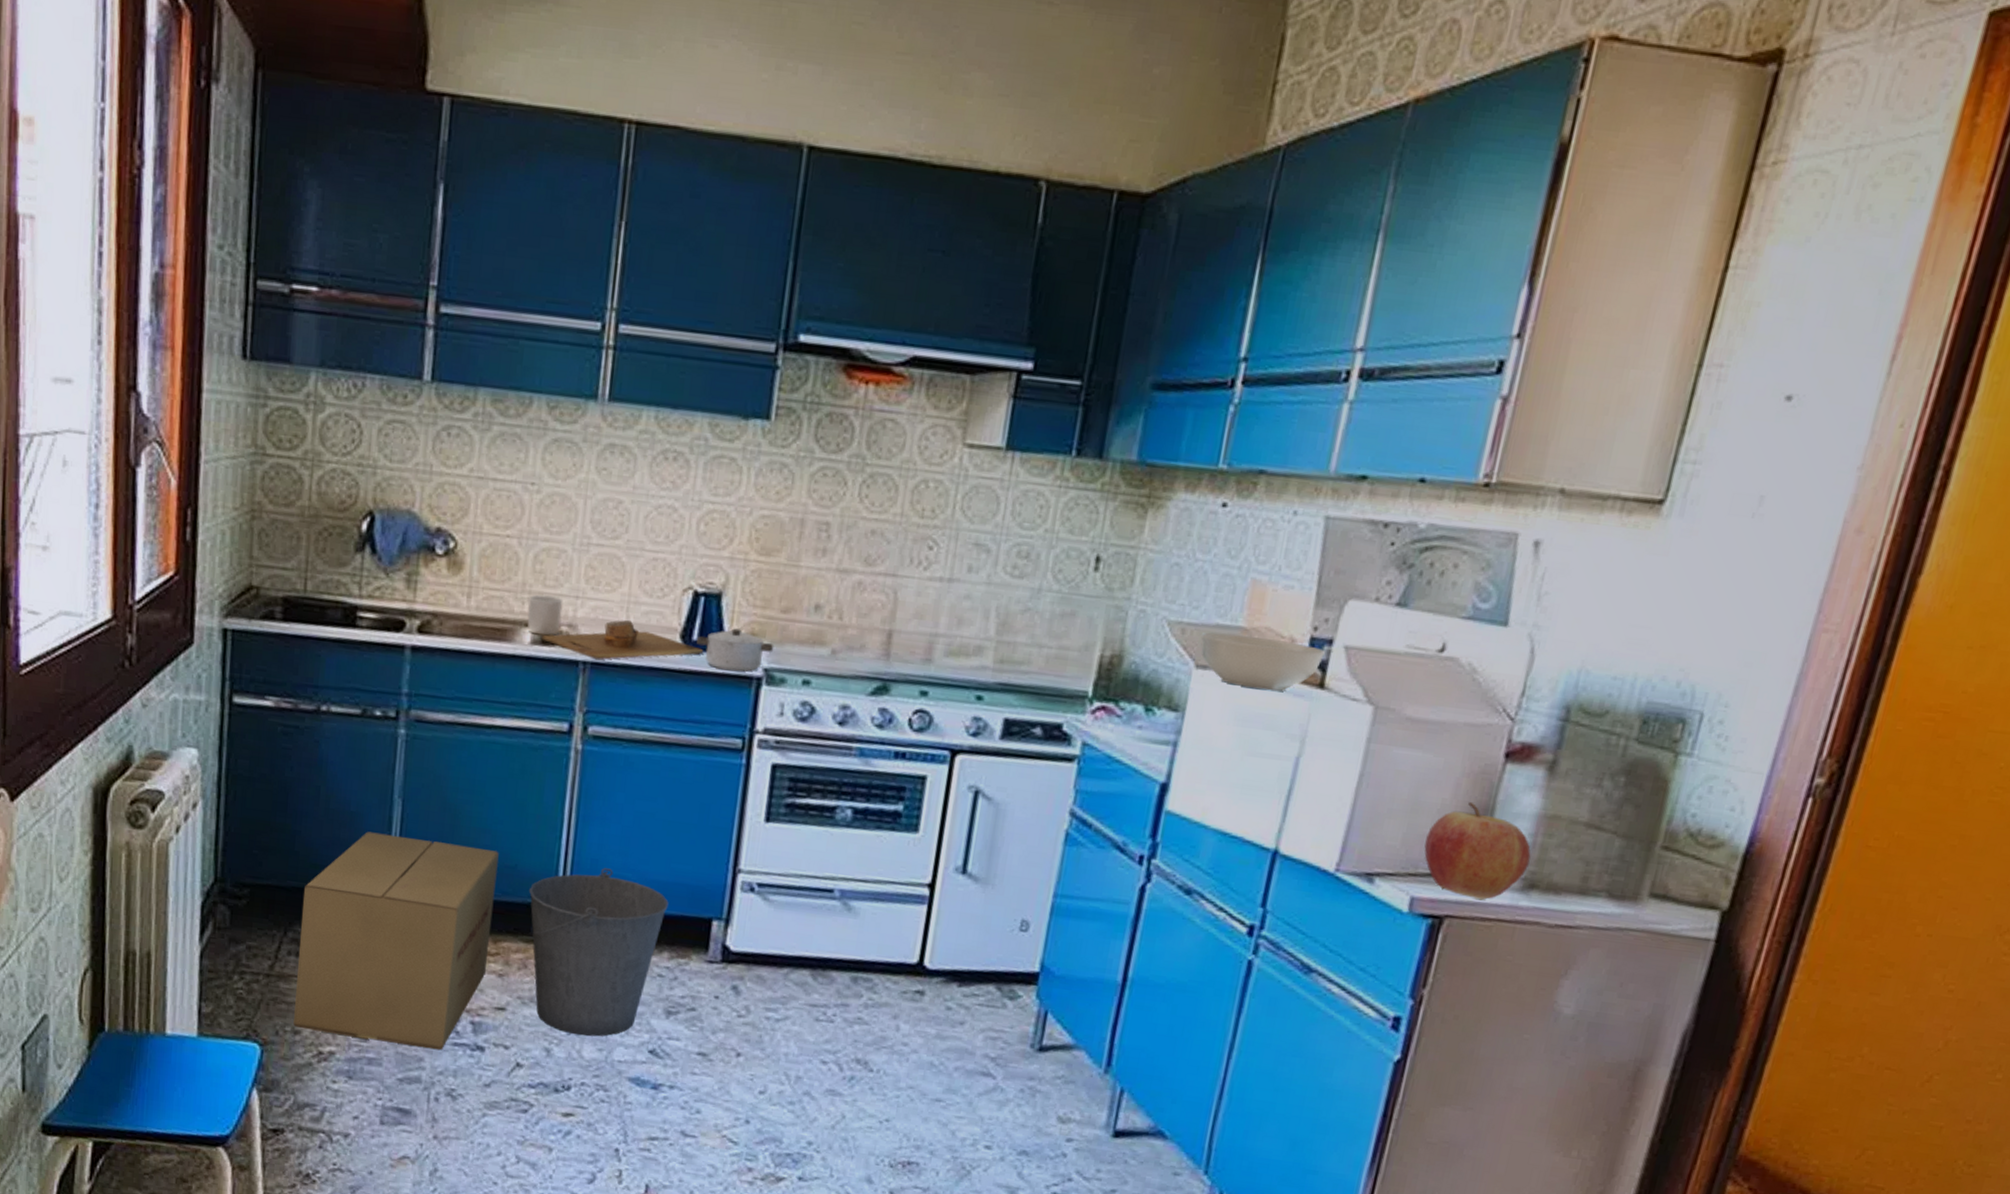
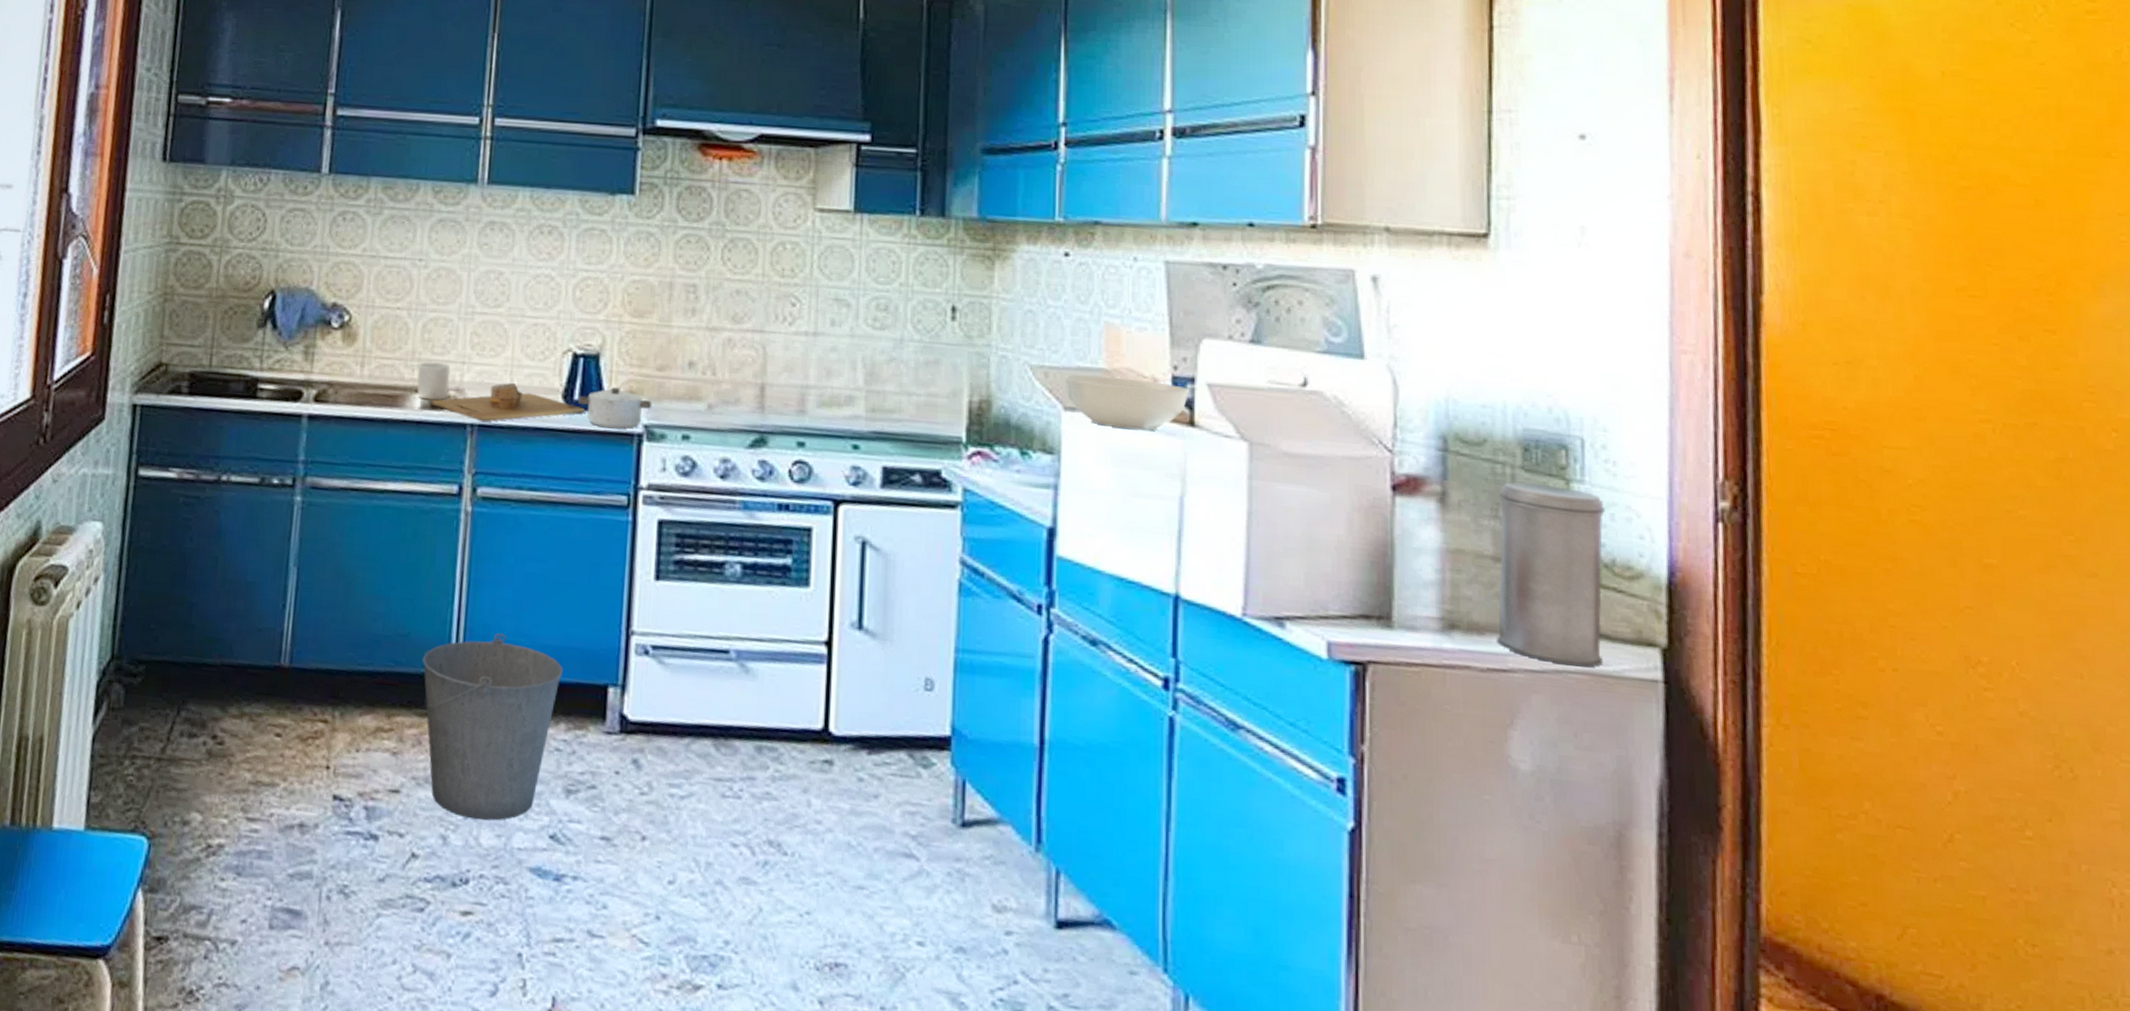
box: present [293,831,499,1051] -> none [183,602,392,841]
fruit: present [1424,801,1531,900] -> none [1330,537,1443,643]
canister: none [1570,753,1706,926] -> present [1497,482,1605,667]

